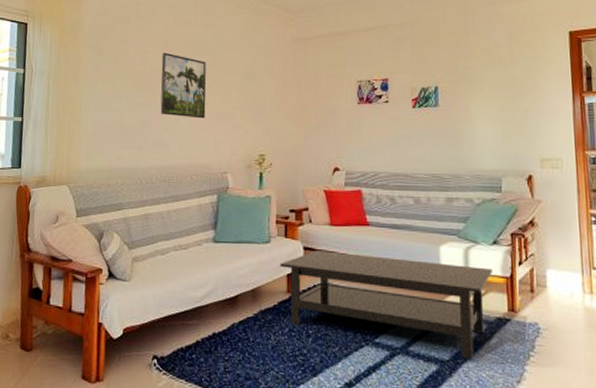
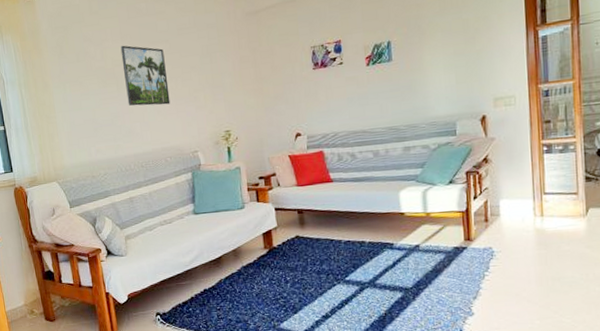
coffee table: present [279,250,493,359] -> none [255,205,449,285]

